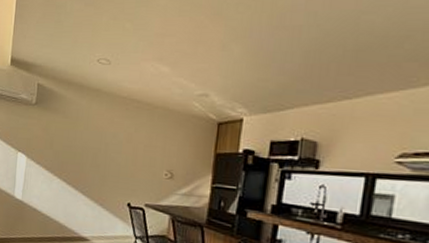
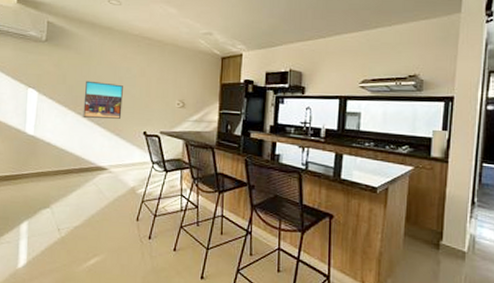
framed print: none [68,146,109,188] -> present [83,80,123,119]

